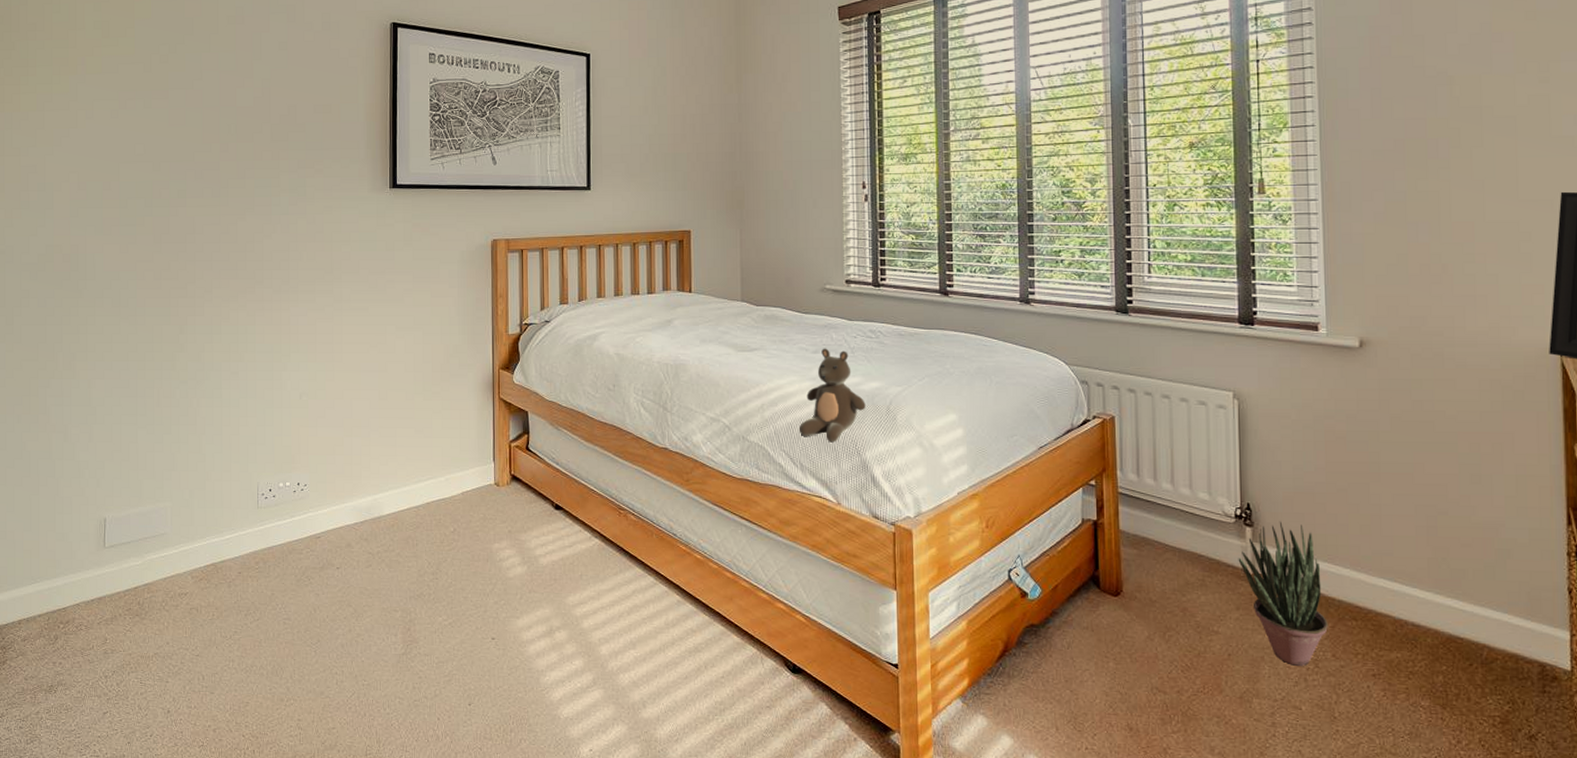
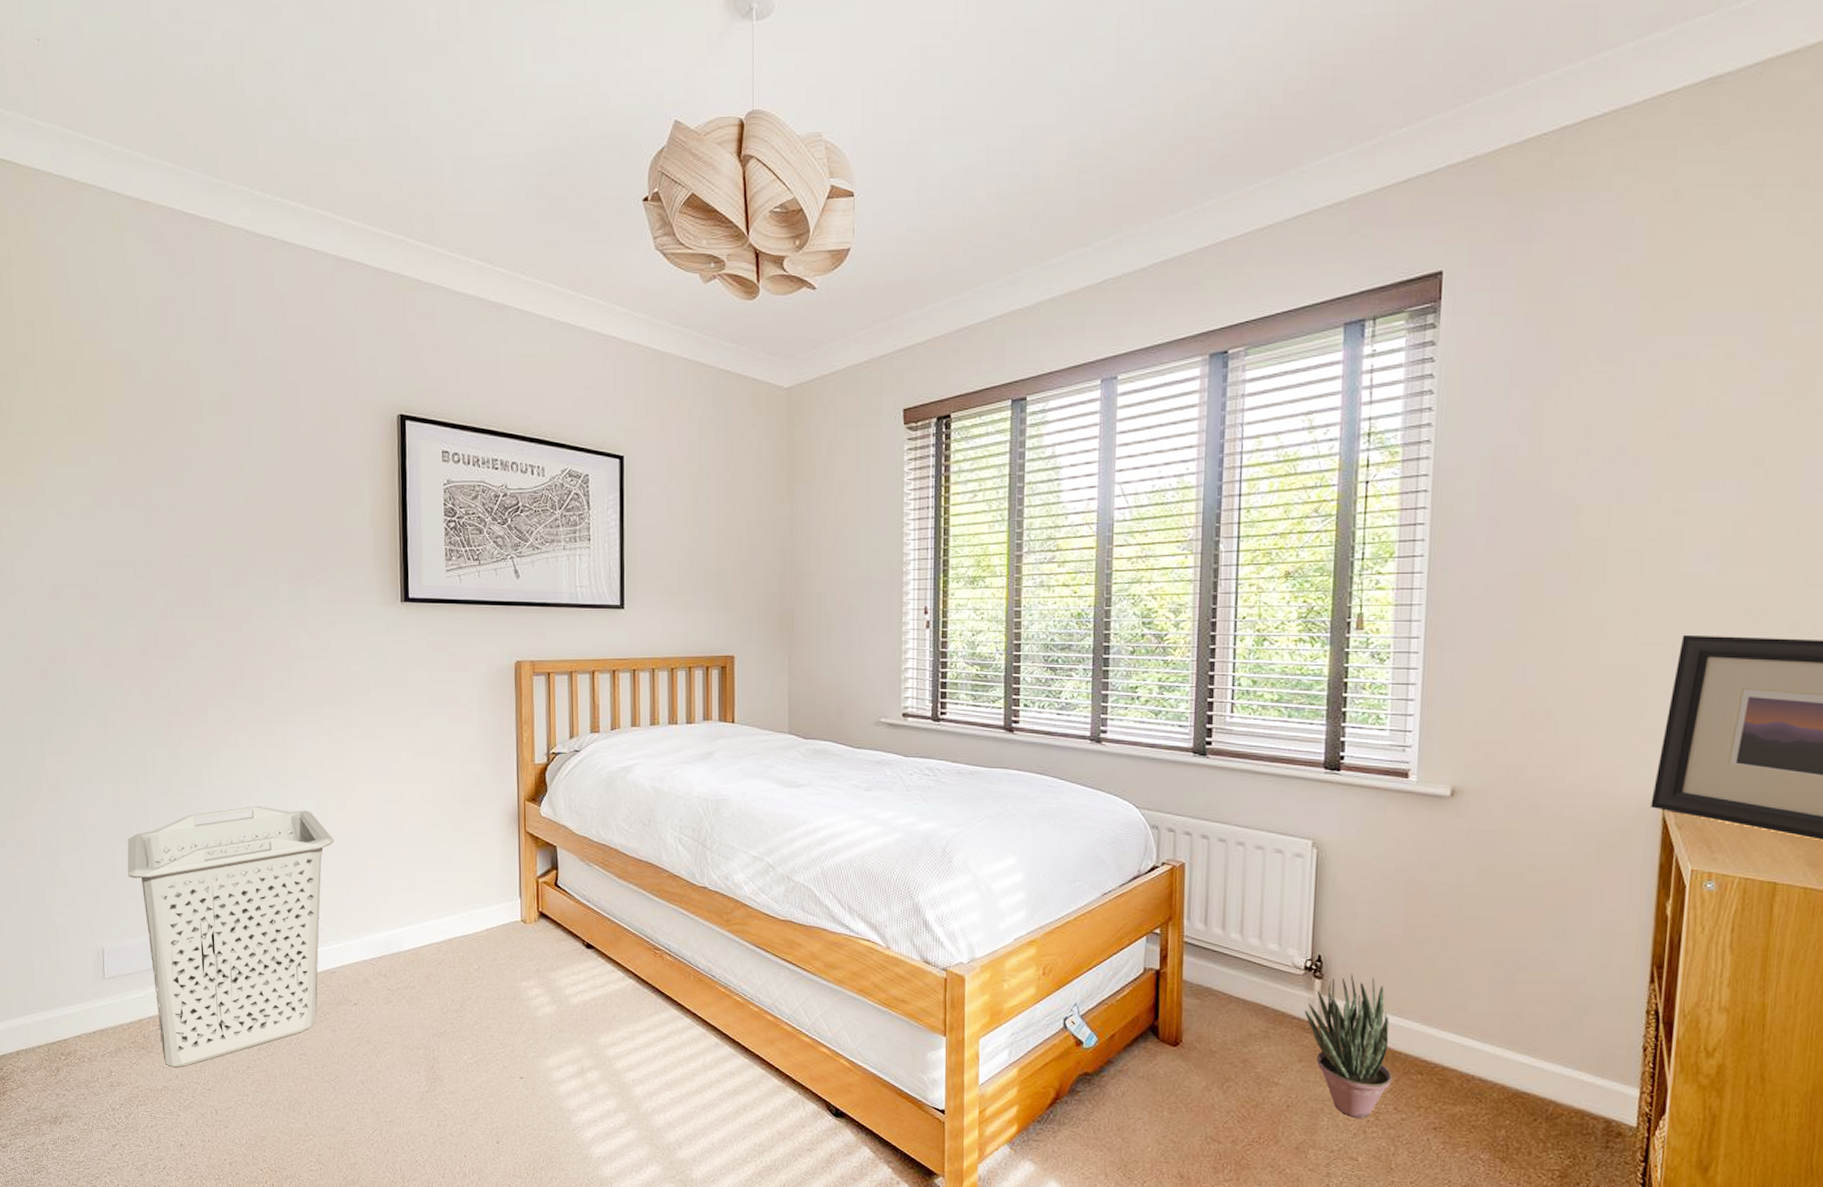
laundry basket: none [132,379,323,634] -> present [127,806,334,1068]
teddy bear: present [798,348,866,443] -> none [847,785,920,885]

